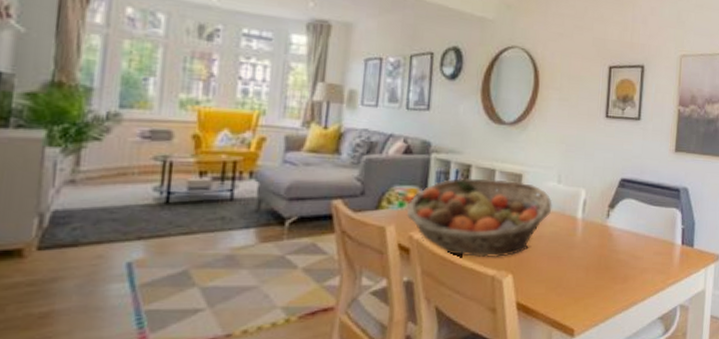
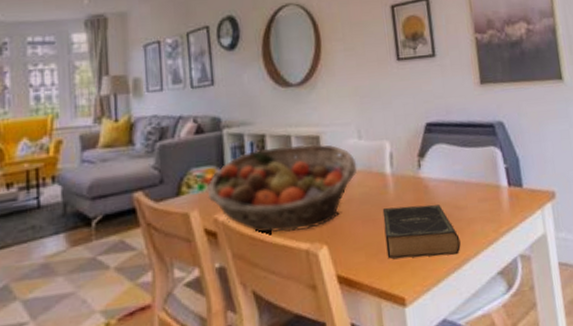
book: none [565,249,632,298] -> present [382,204,461,259]

